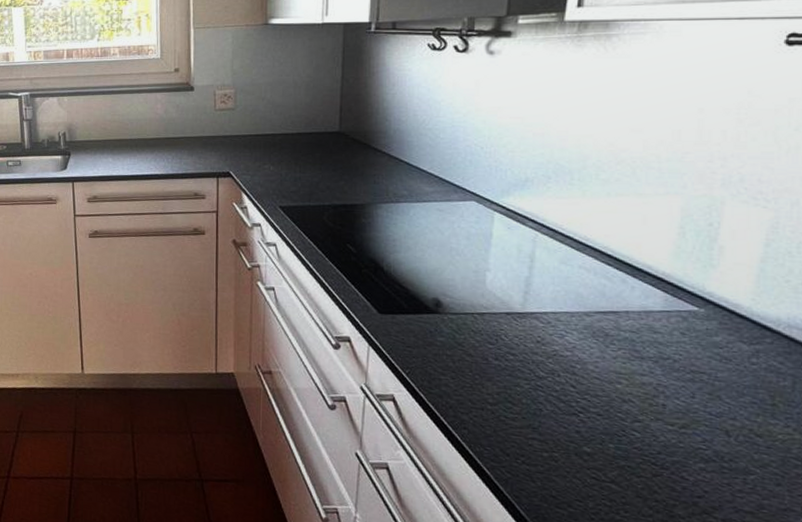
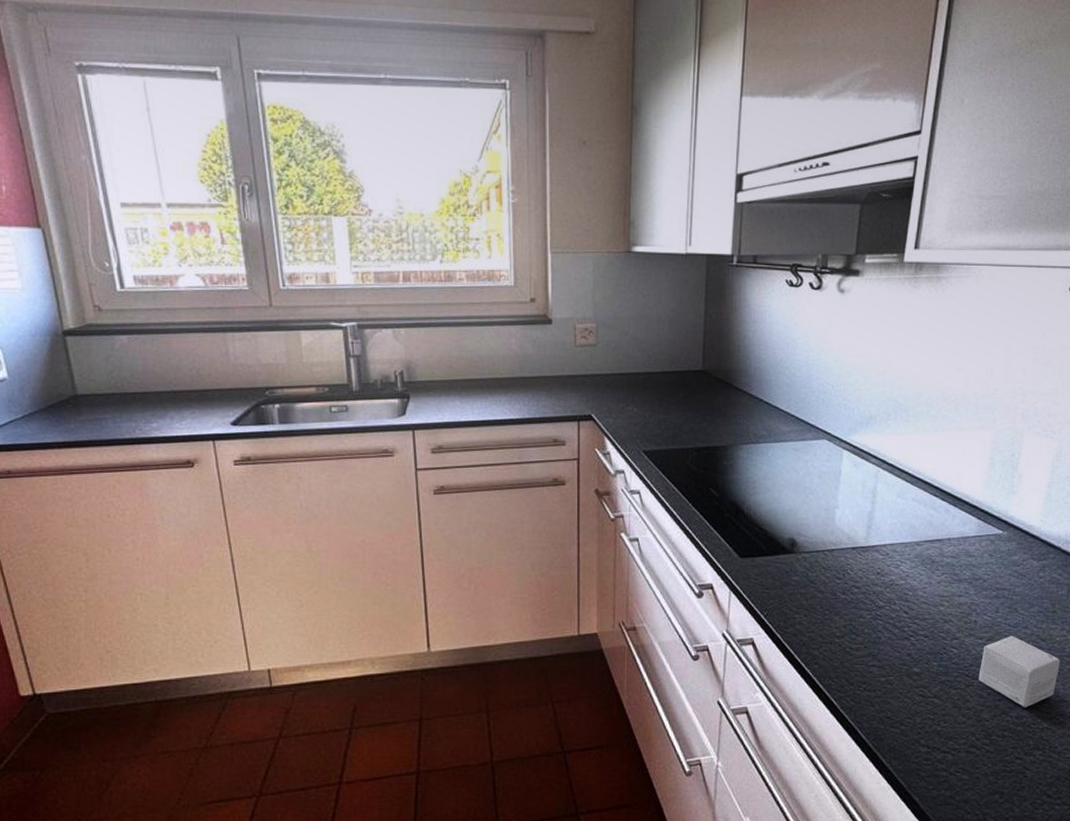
small box: none [669,426,785,511] -> present [978,636,1061,708]

